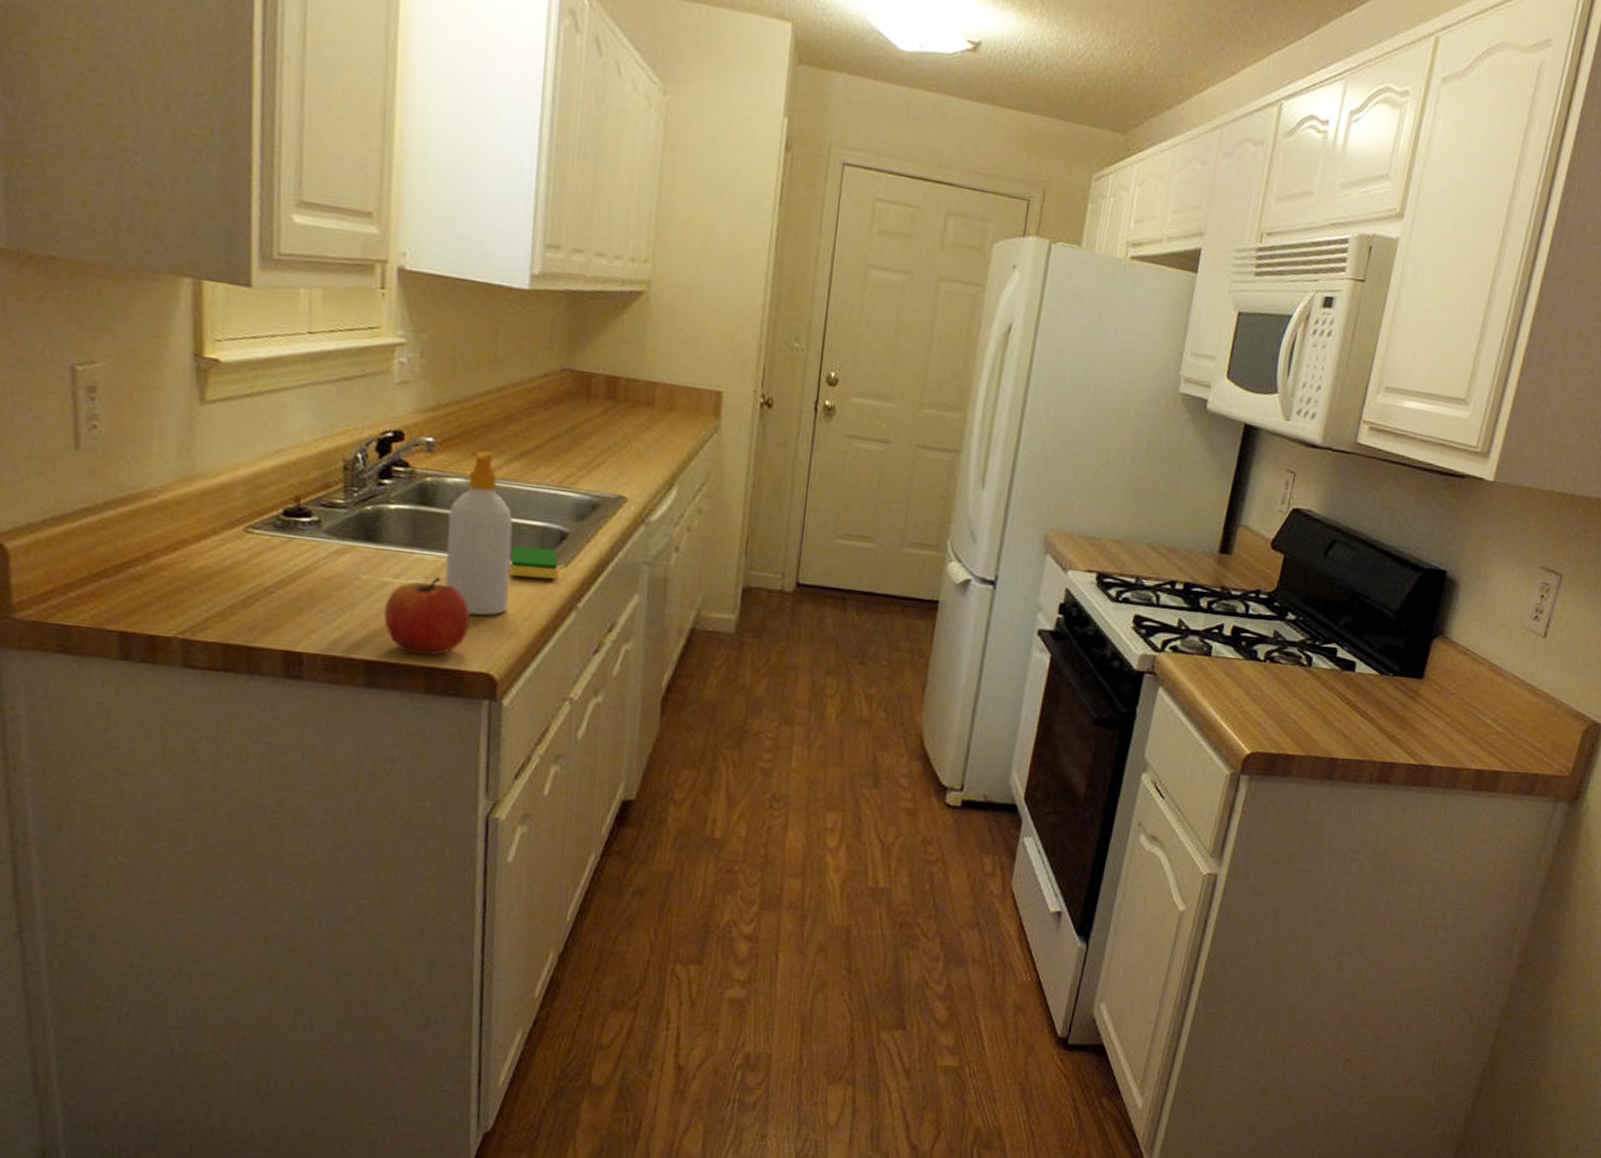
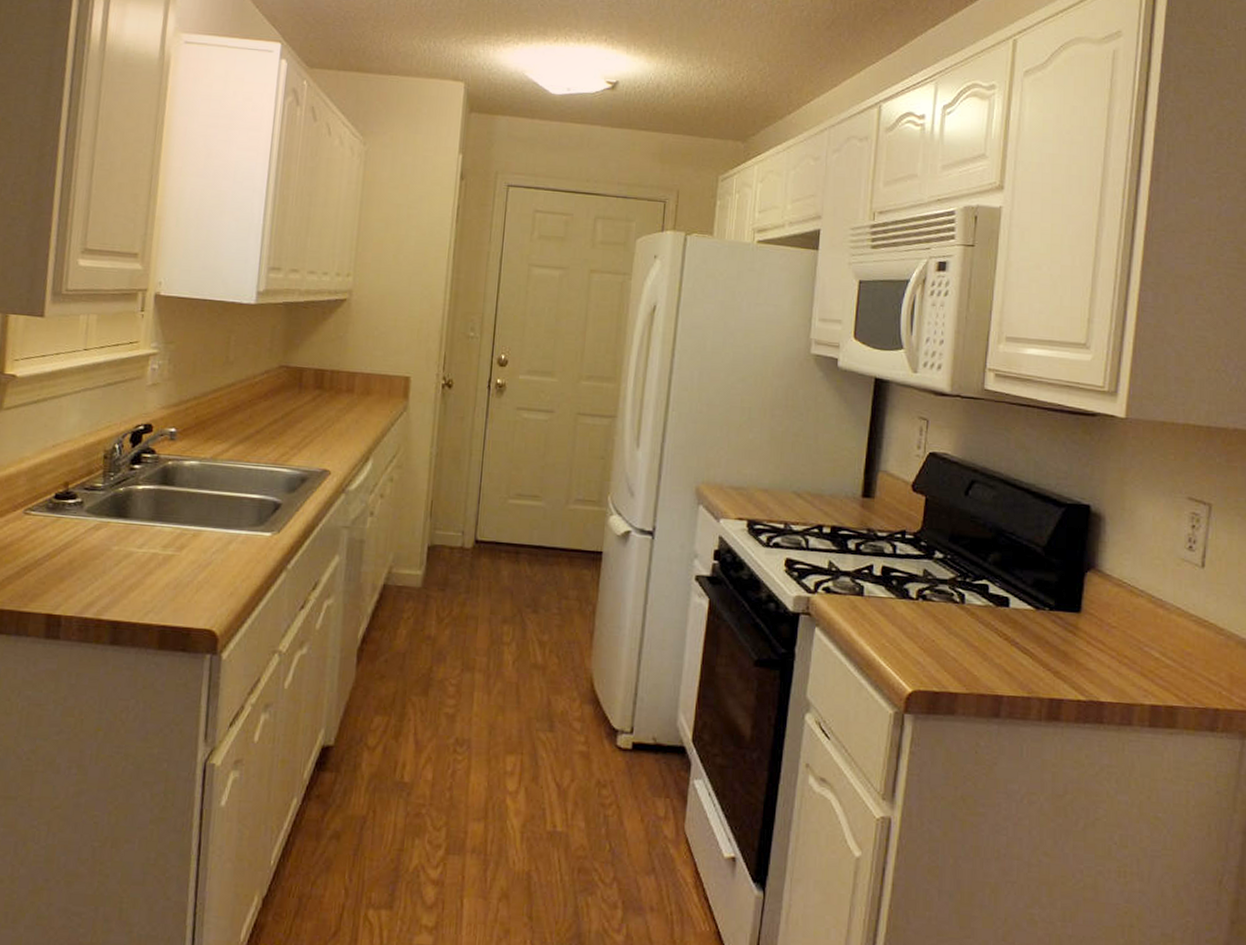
apple: present [383,577,470,656] -> none [128,546,198,615]
soap bottle: present [445,451,513,616] -> none [179,437,237,579]
dish sponge: present [510,546,558,580] -> none [233,516,272,545]

